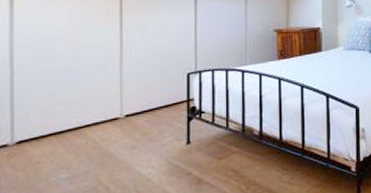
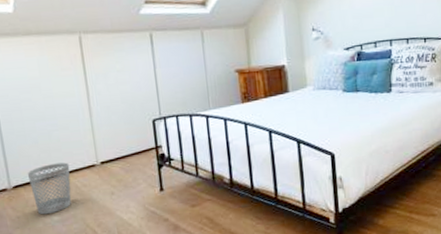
wastebasket: none [36,115,89,173] -> present [27,162,71,215]

